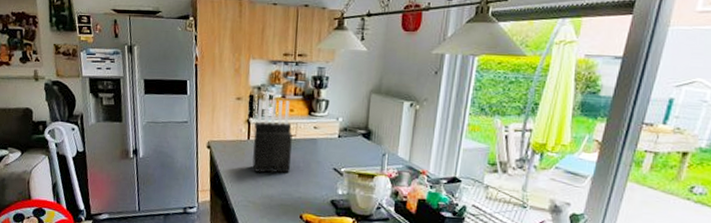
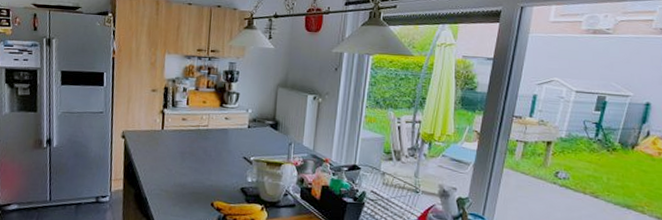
knife block: present [252,99,294,173] -> none [166,91,206,162]

